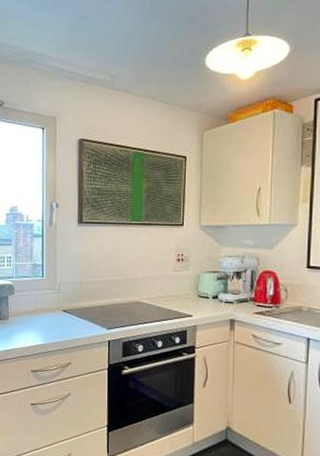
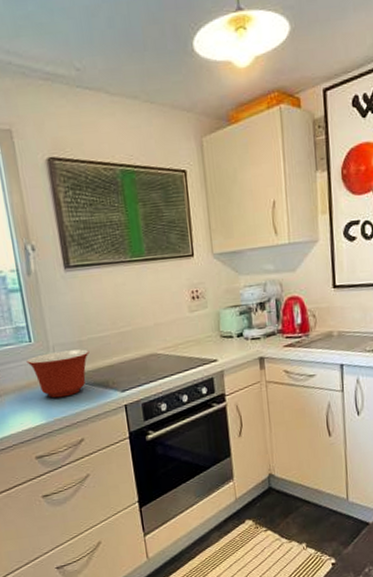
mixing bowl: none [37,288,87,326] -> present [26,349,90,398]

